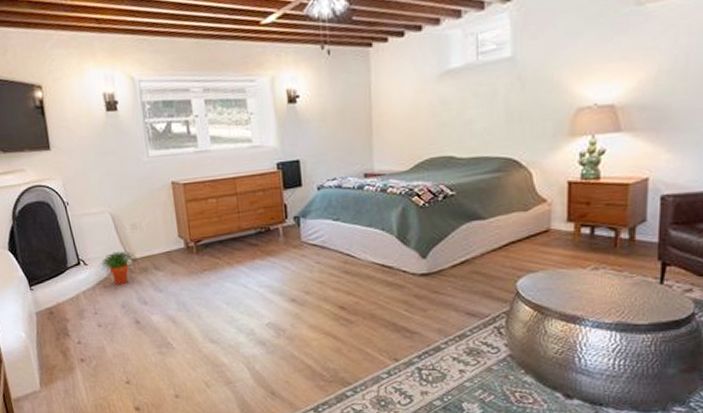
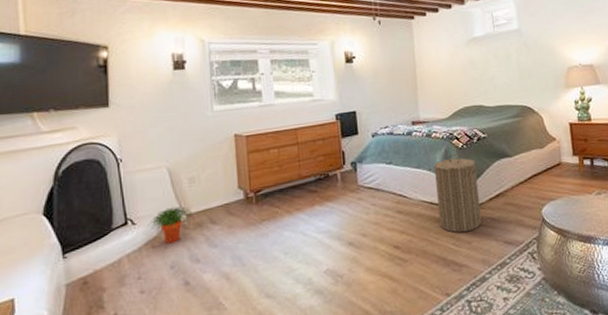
laundry hamper: none [388,212,442,299] -> present [434,153,482,233]

